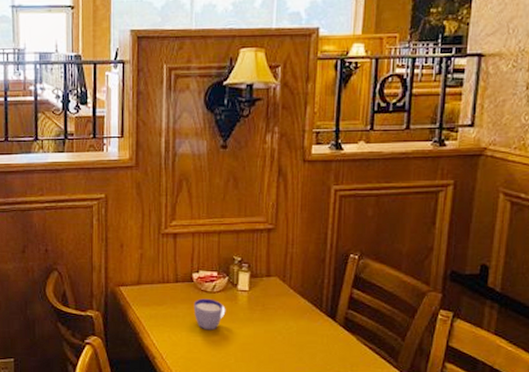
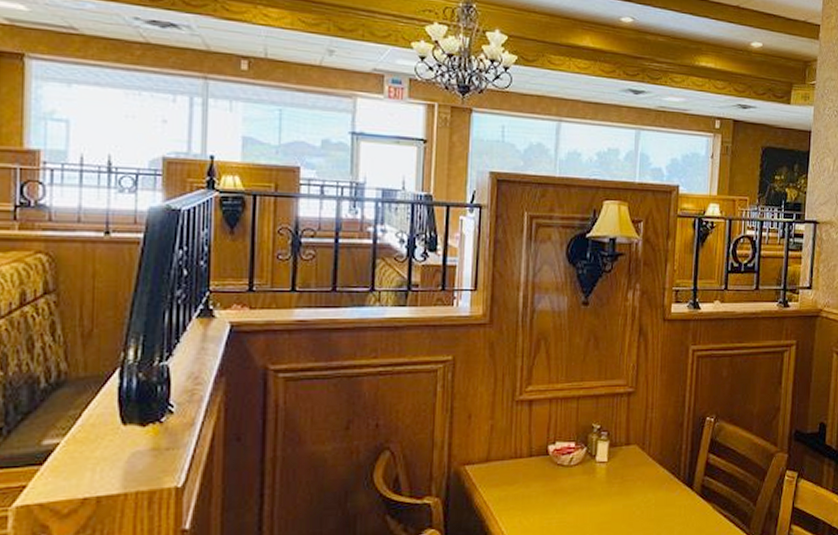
cup: present [193,298,226,330] -> none [548,473,583,511]

